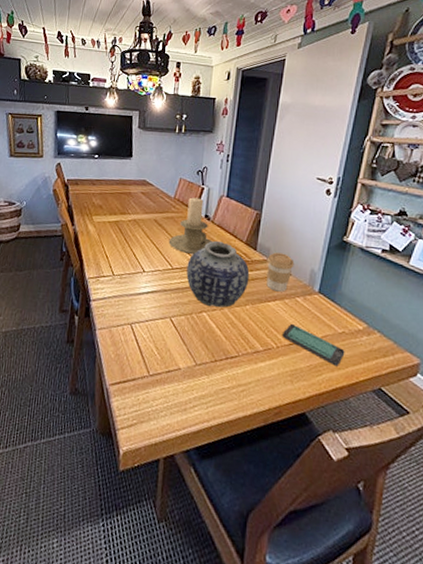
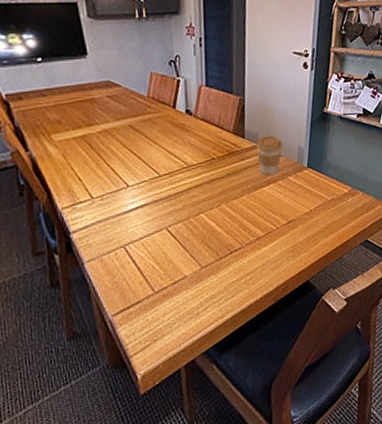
candle holder: present [168,197,212,255] -> none [150,92,198,157]
vase: present [186,240,250,308] -> none [175,135,242,207]
smartphone: present [283,324,345,366] -> none [280,203,336,231]

